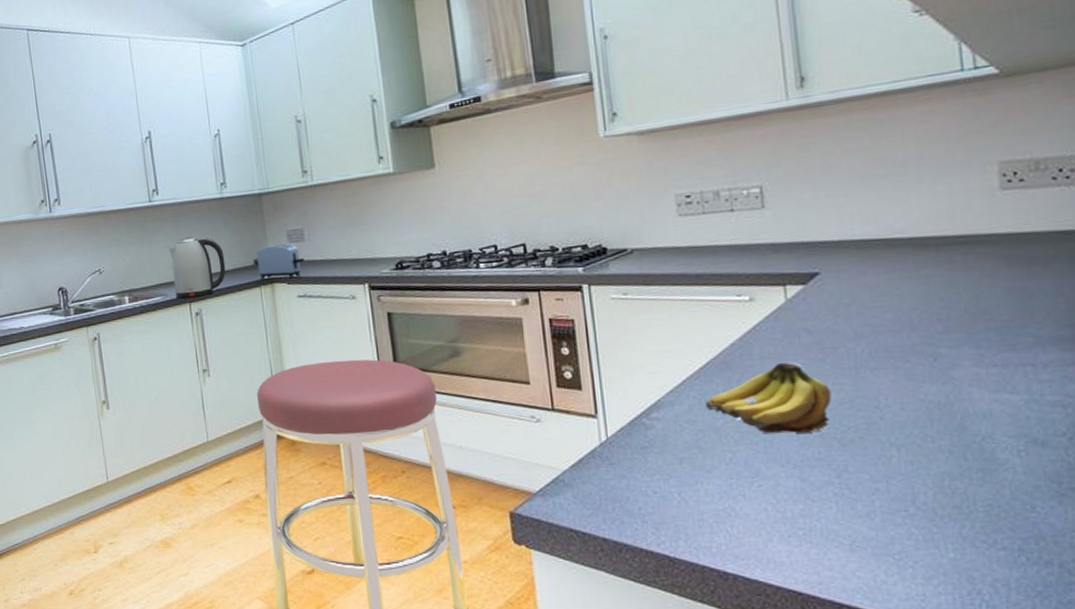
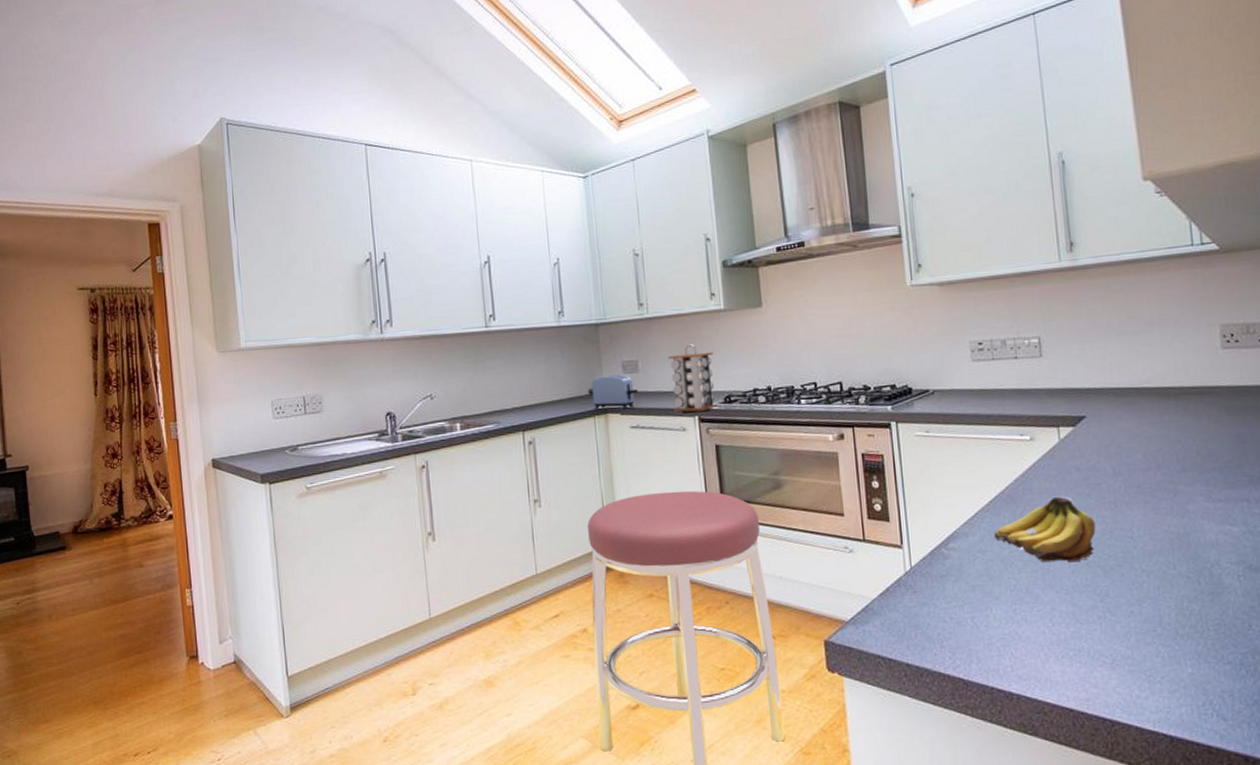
kettle: present [168,237,226,299] -> none [503,364,561,427]
spice rack: none [334,210,389,281] -> present [668,344,718,413]

